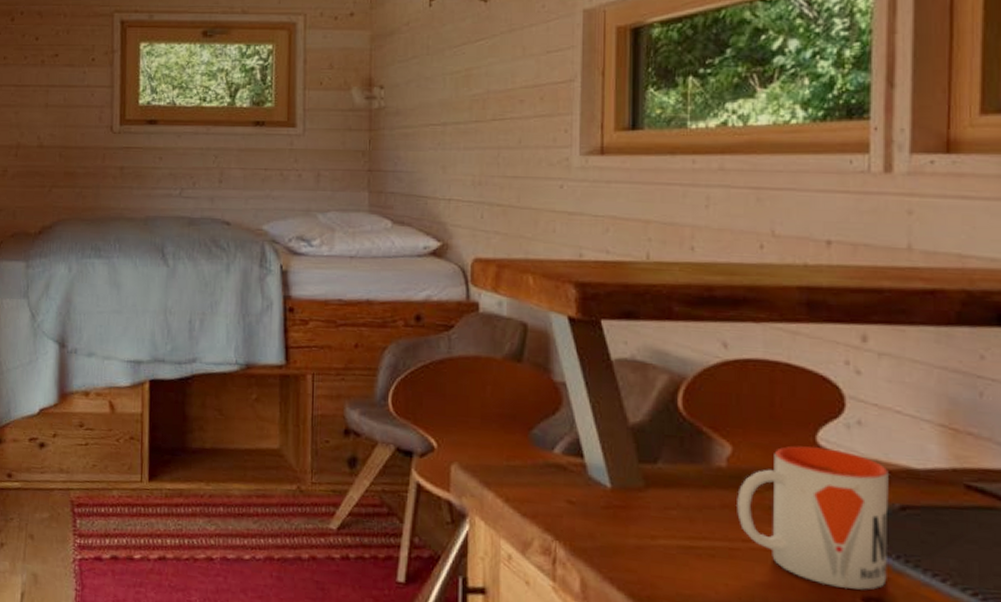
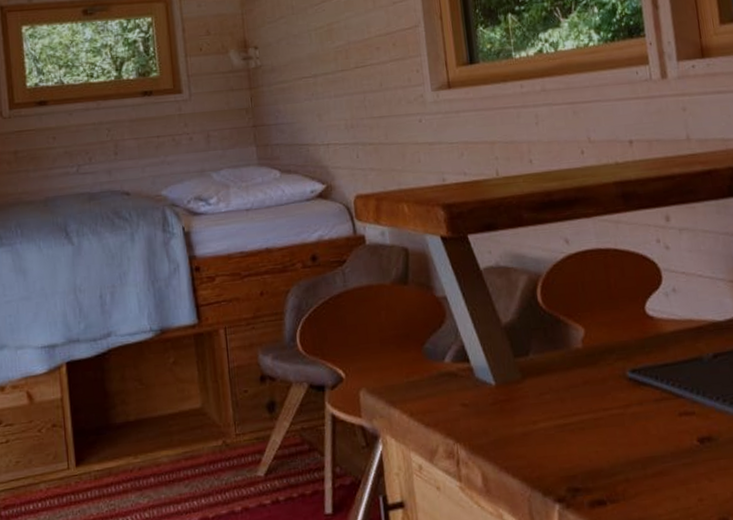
mug: present [737,446,889,590] -> none [594,316,713,435]

